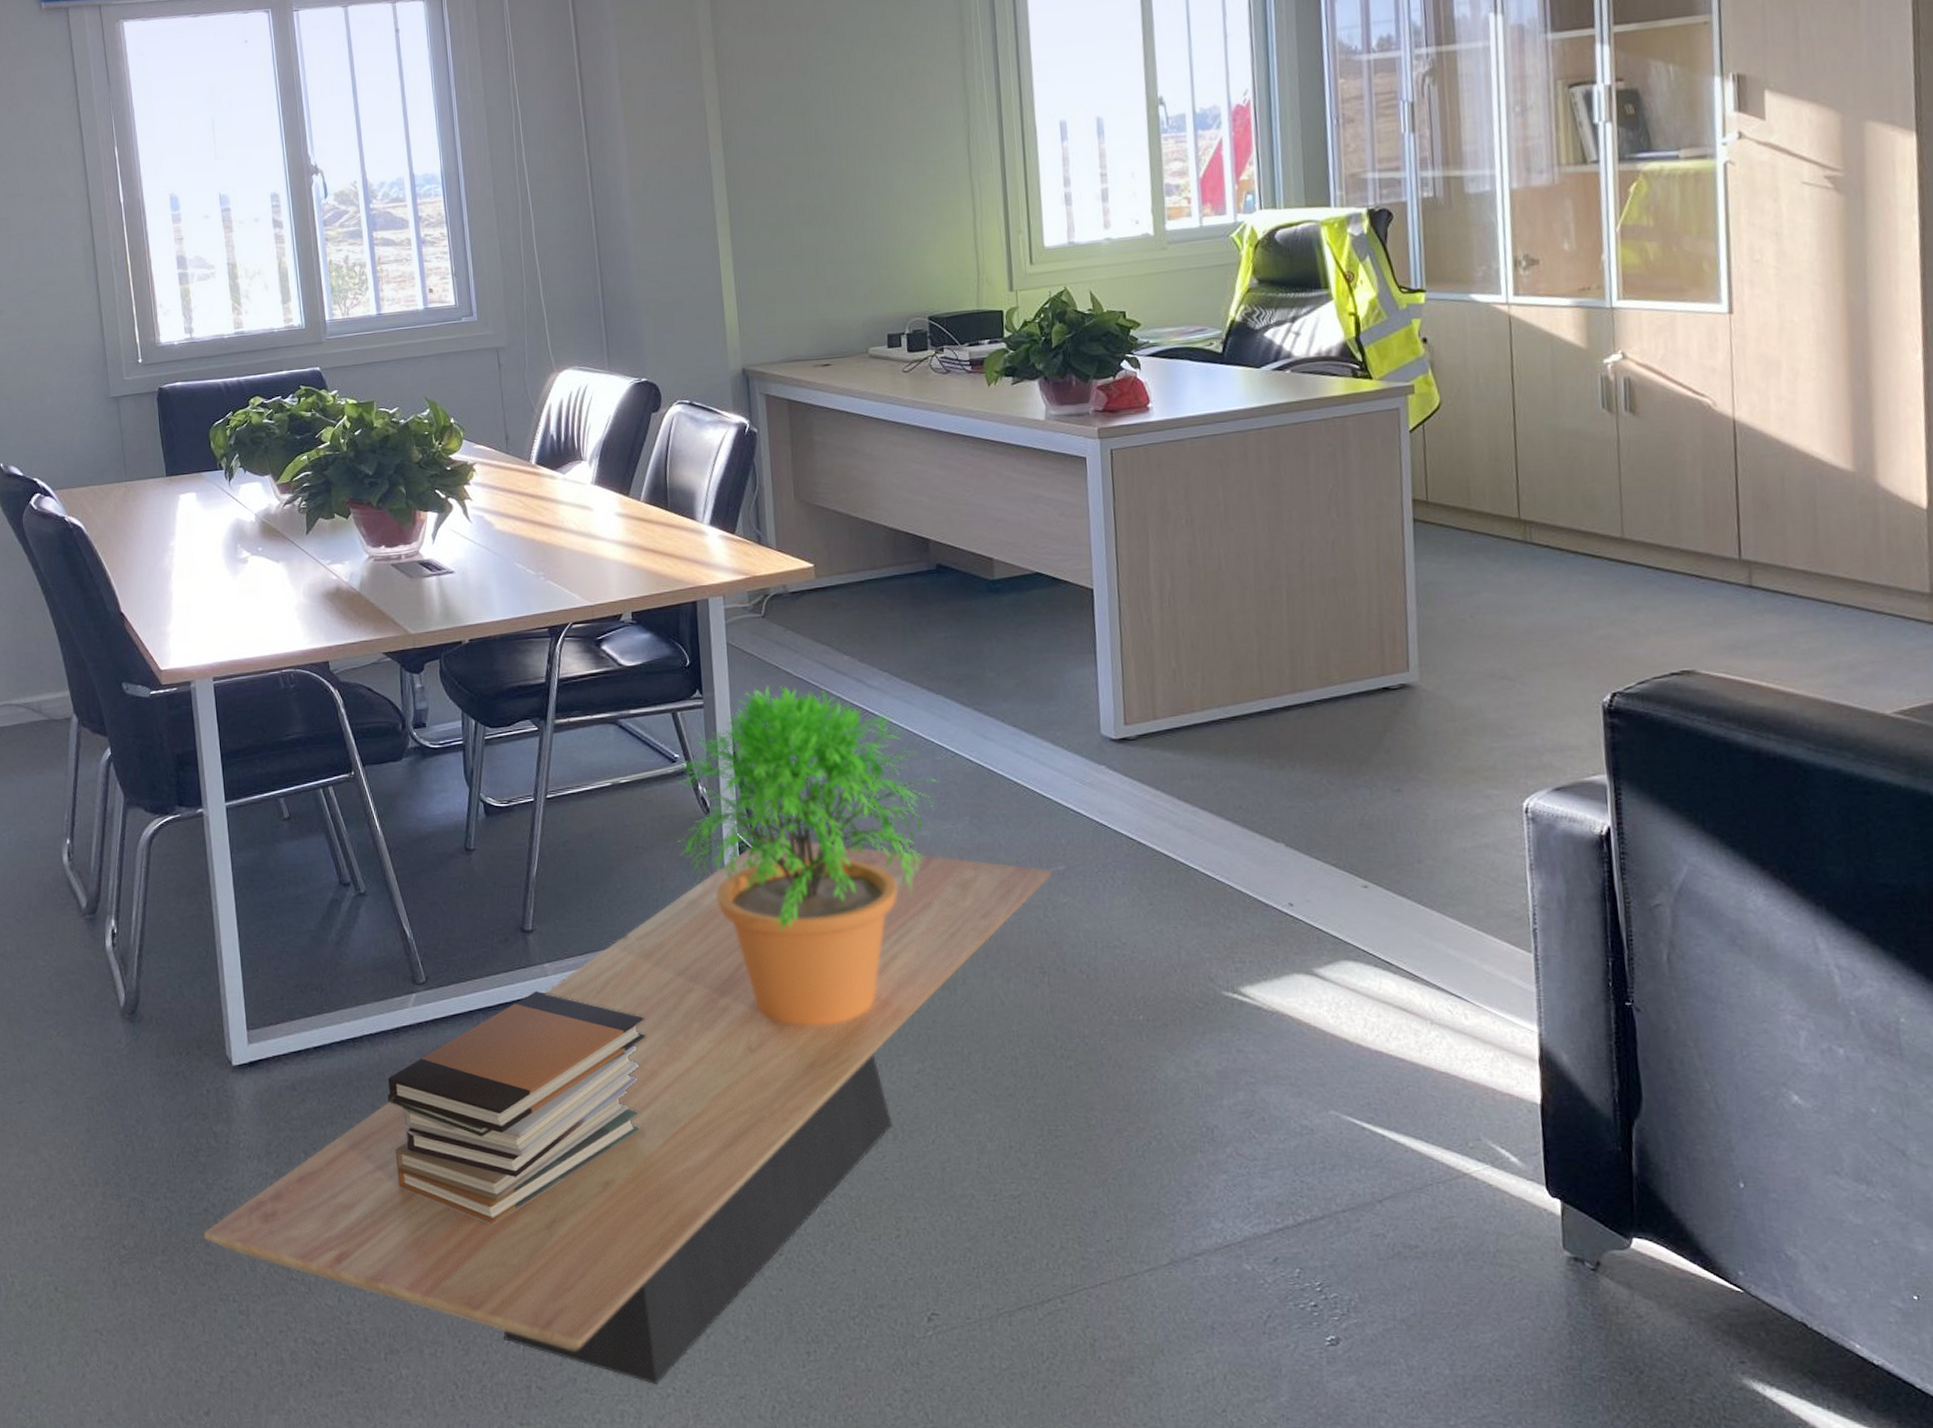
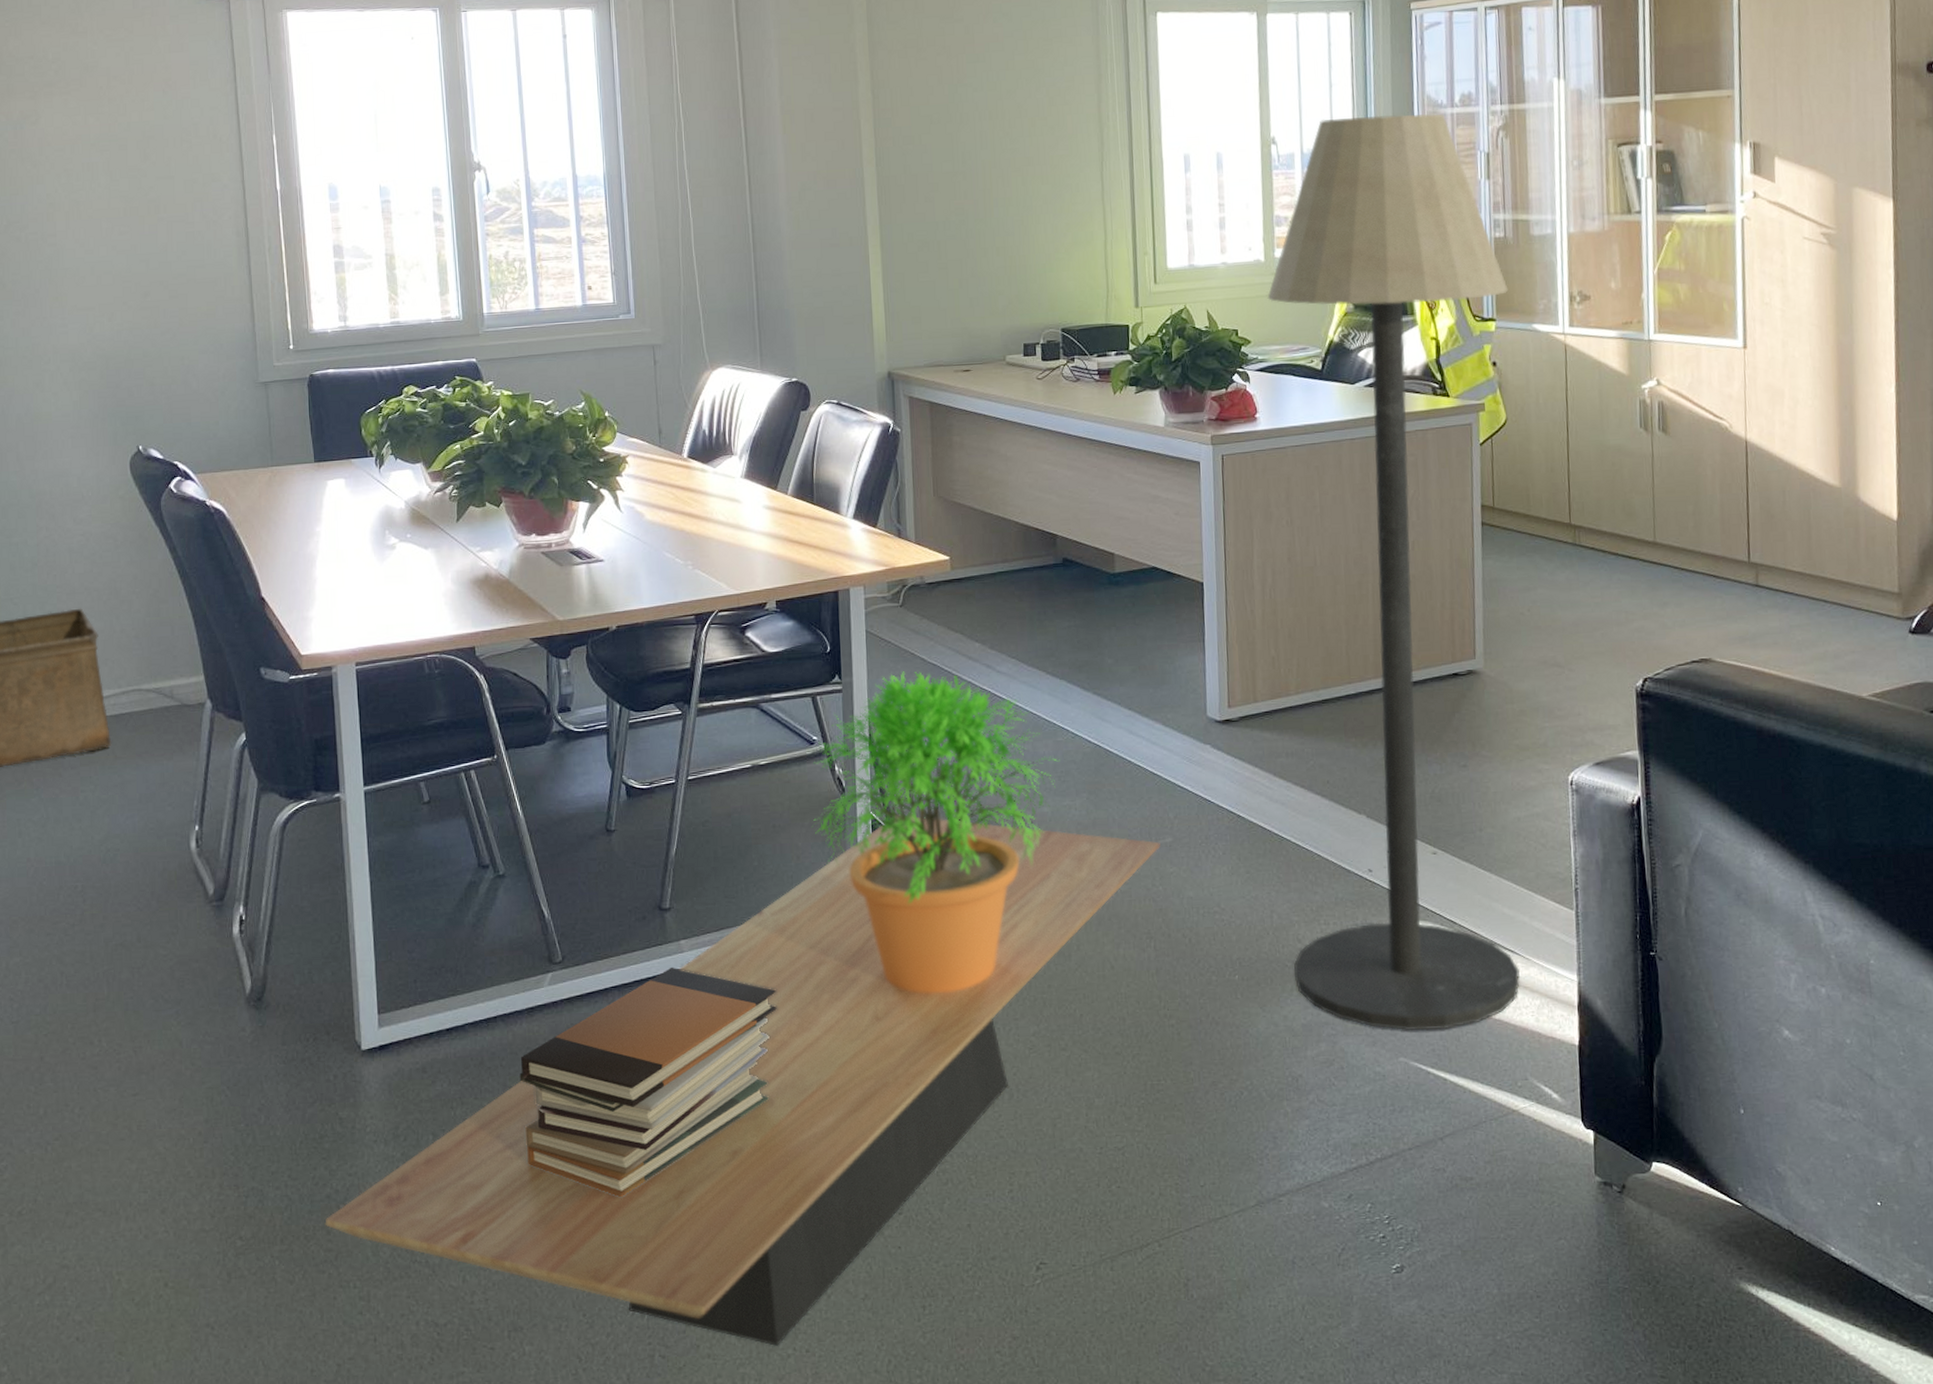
floor lamp: none [1158,60,1469,1082] -> present [1267,113,1520,1031]

